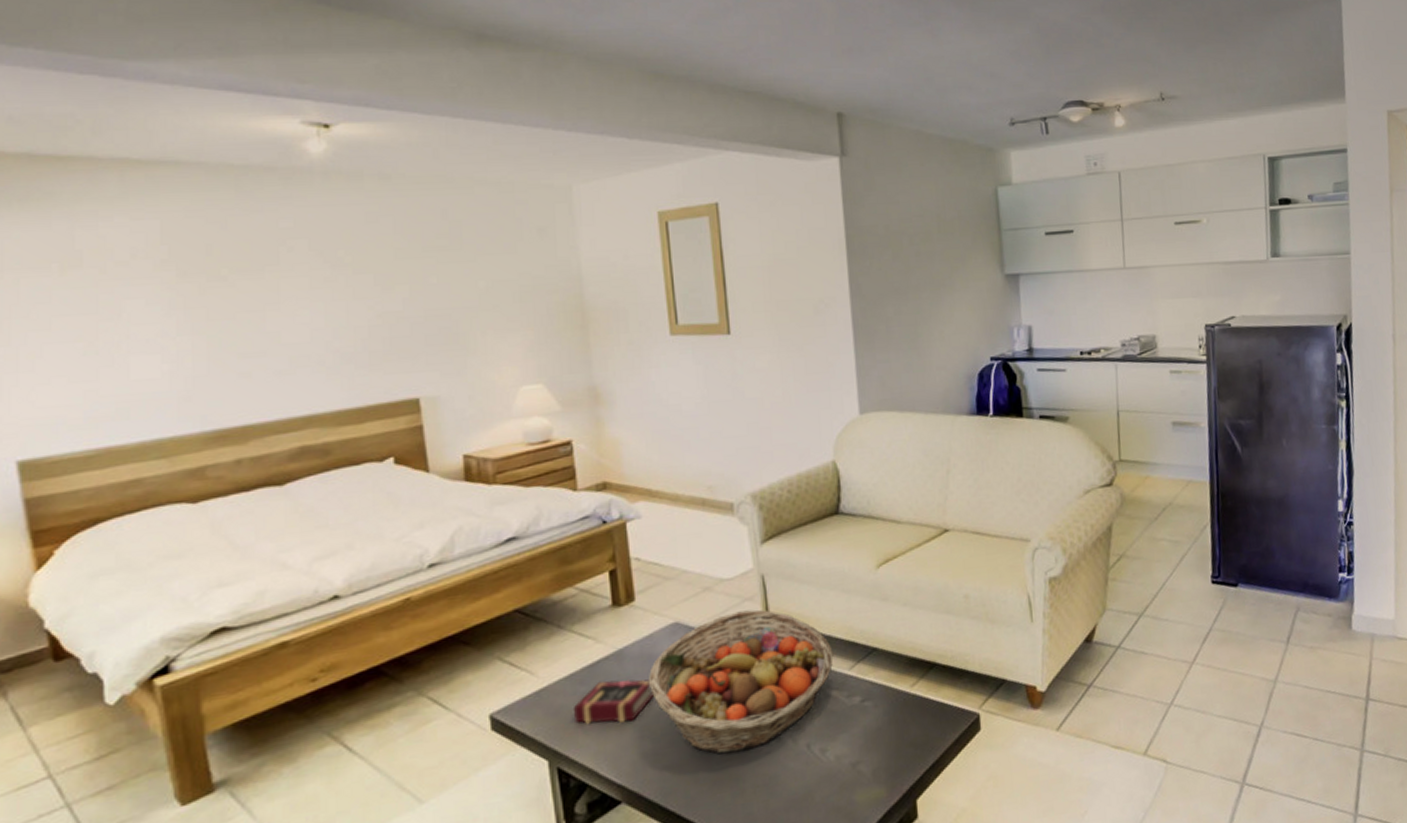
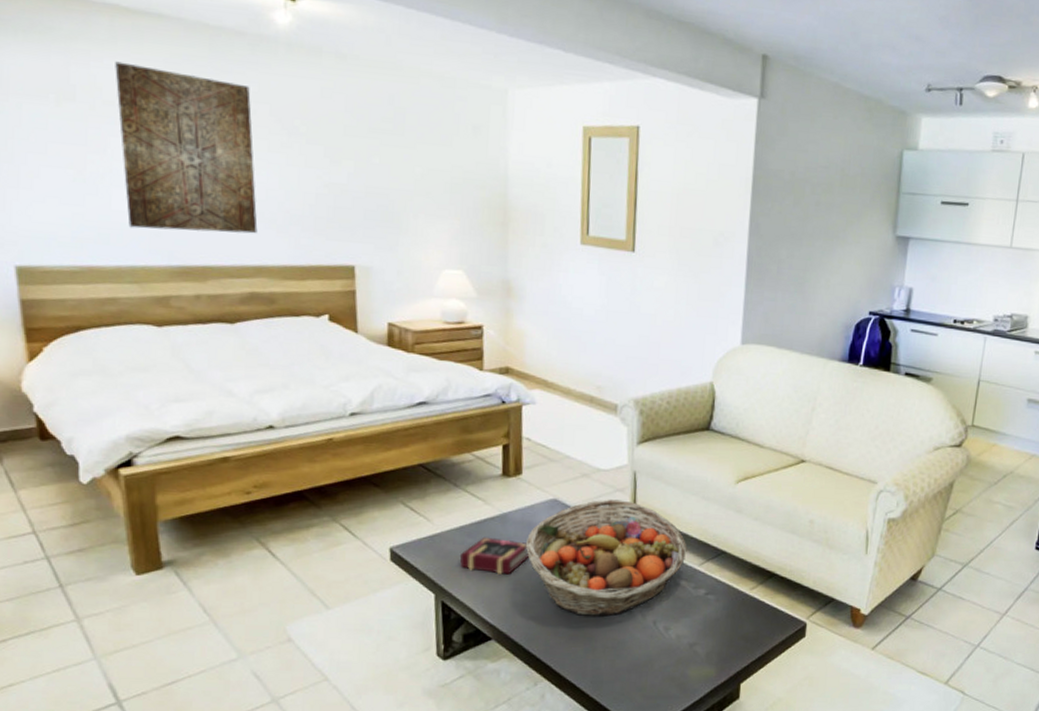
wall art: none [128,217,304,397] -> present [115,61,258,234]

